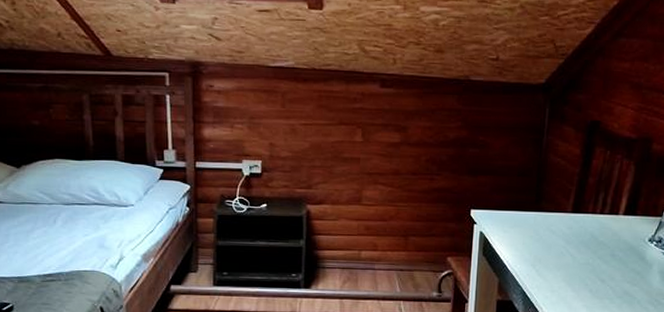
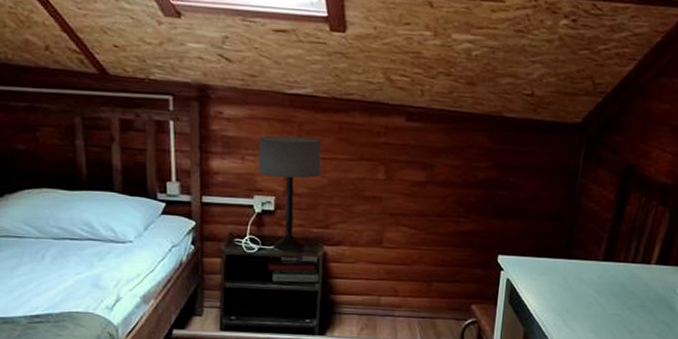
table lamp: none [246,104,303,210] -> present [259,135,322,251]
books: none [256,208,304,241] -> present [268,248,319,284]

